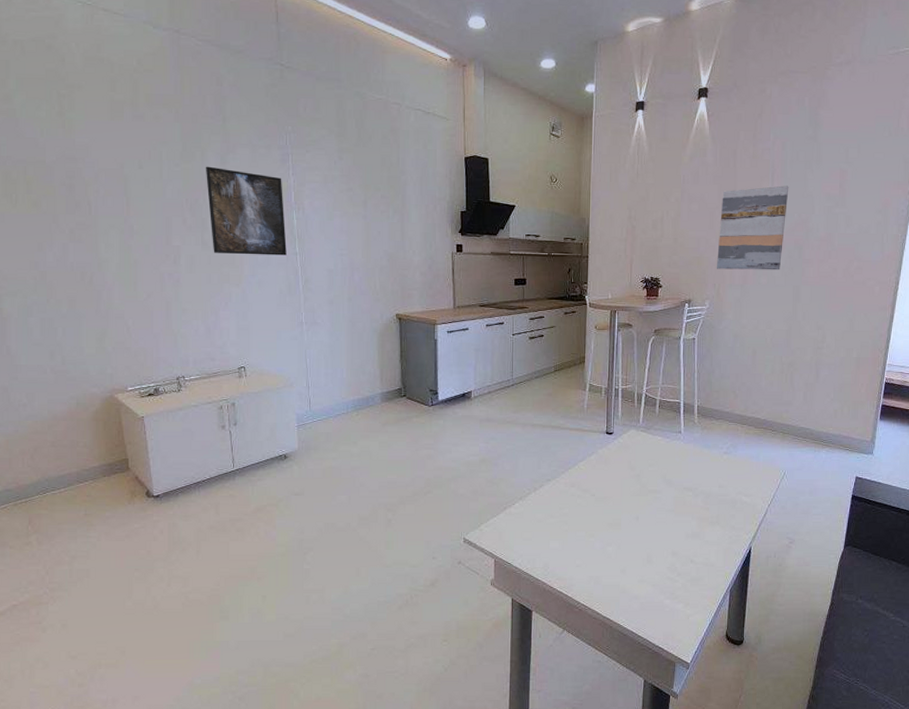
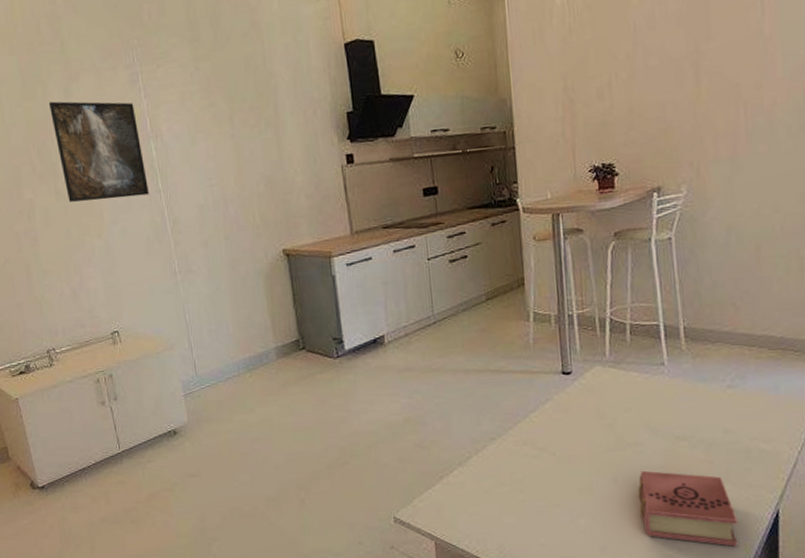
book: none [653,512,722,573] -> present [638,470,738,547]
wall art: present [716,185,789,270] -> none [691,13,788,141]

